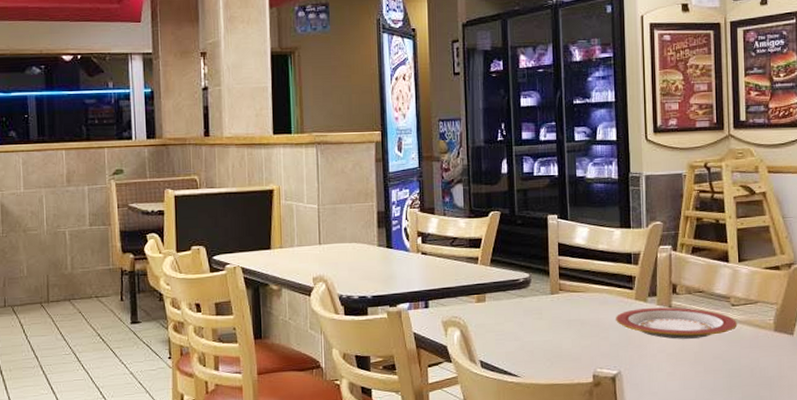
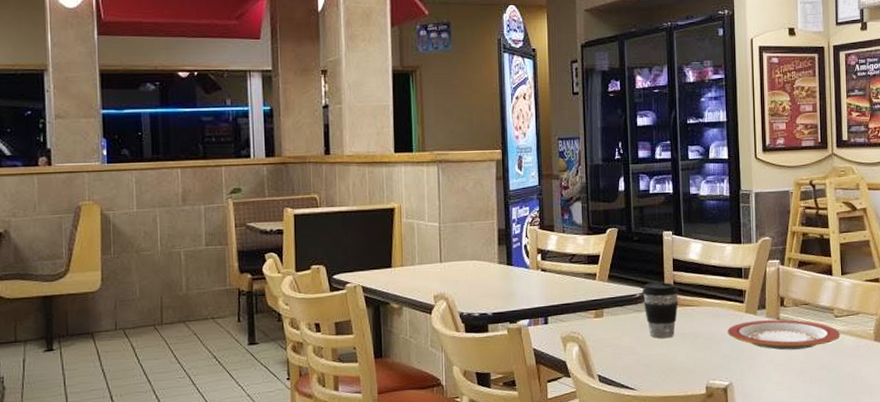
coffee cup: none [526,267,564,324] -> present [642,282,679,338]

